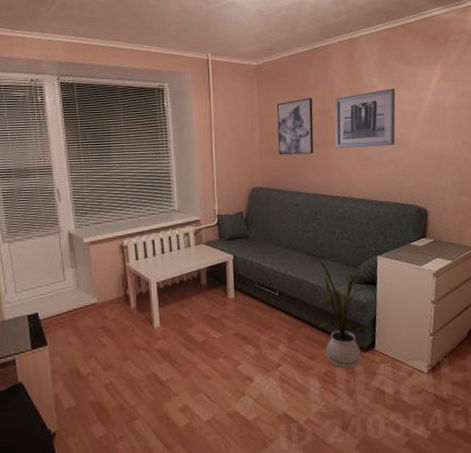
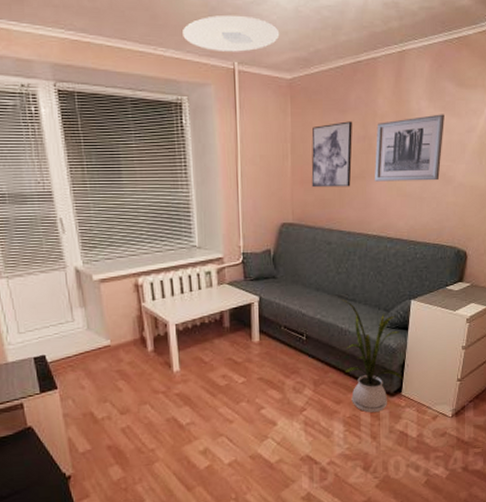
ceiling light: none [165,17,246,46] -> present [183,14,280,52]

